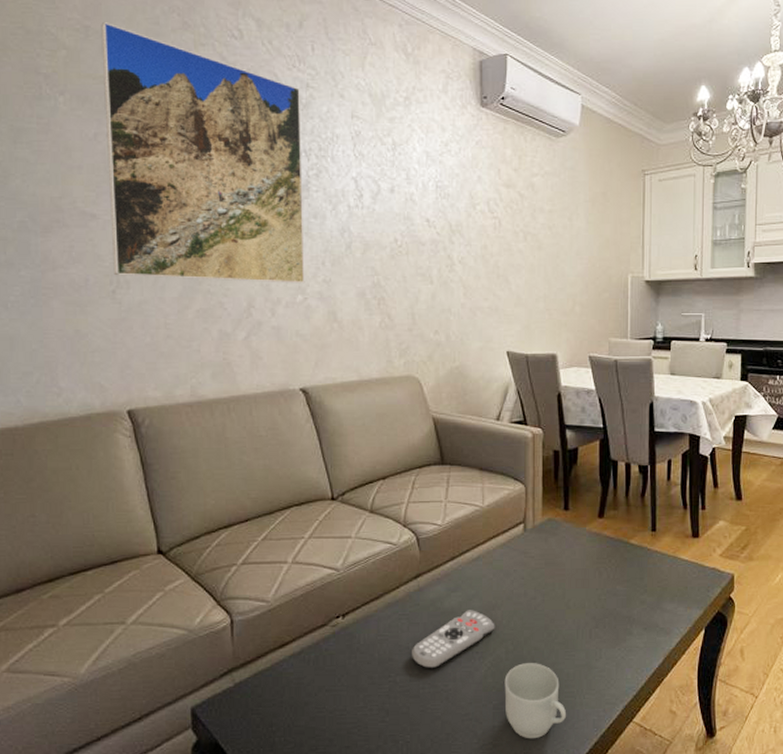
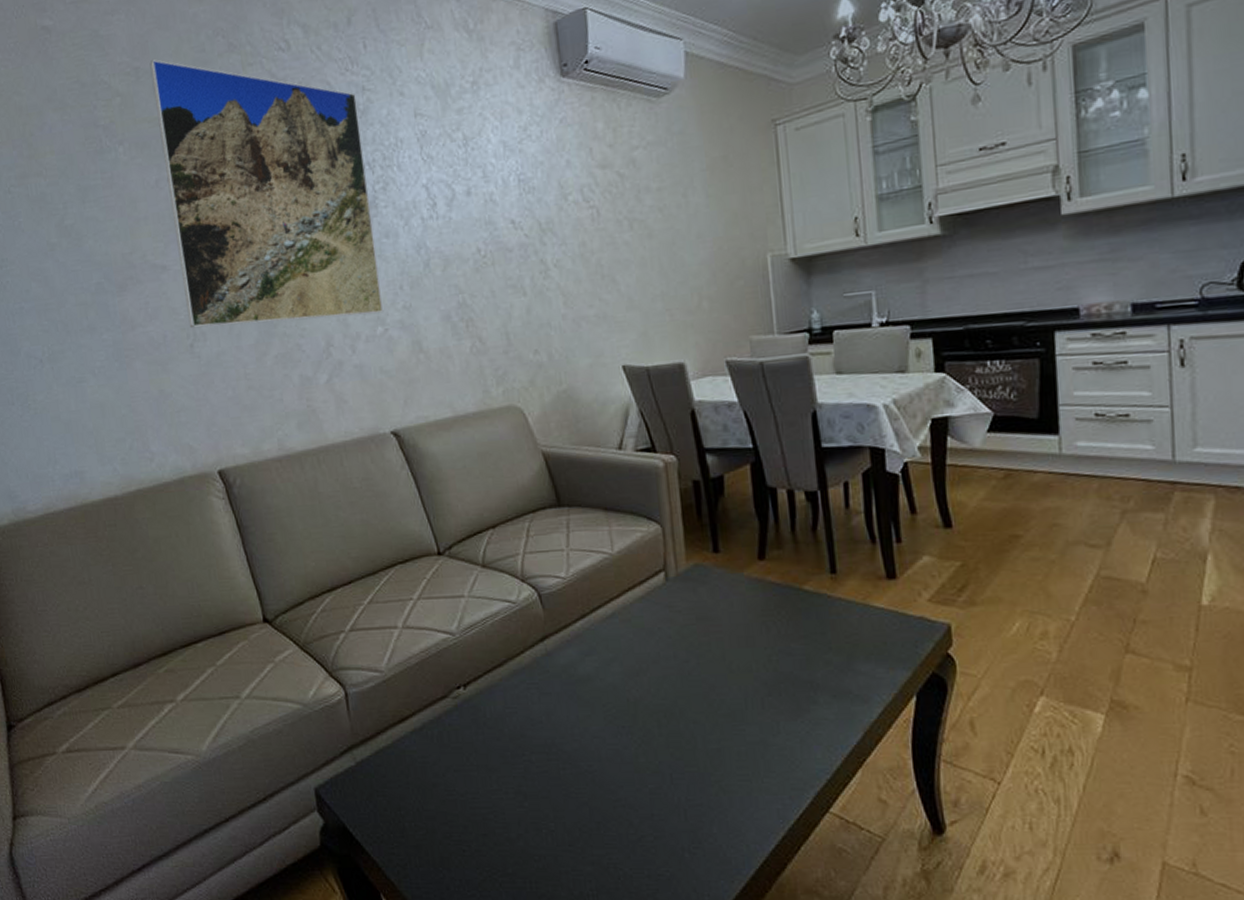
remote control: present [412,610,495,669] -> none [546,676,642,747]
mug: present [504,663,567,739] -> none [660,739,743,831]

